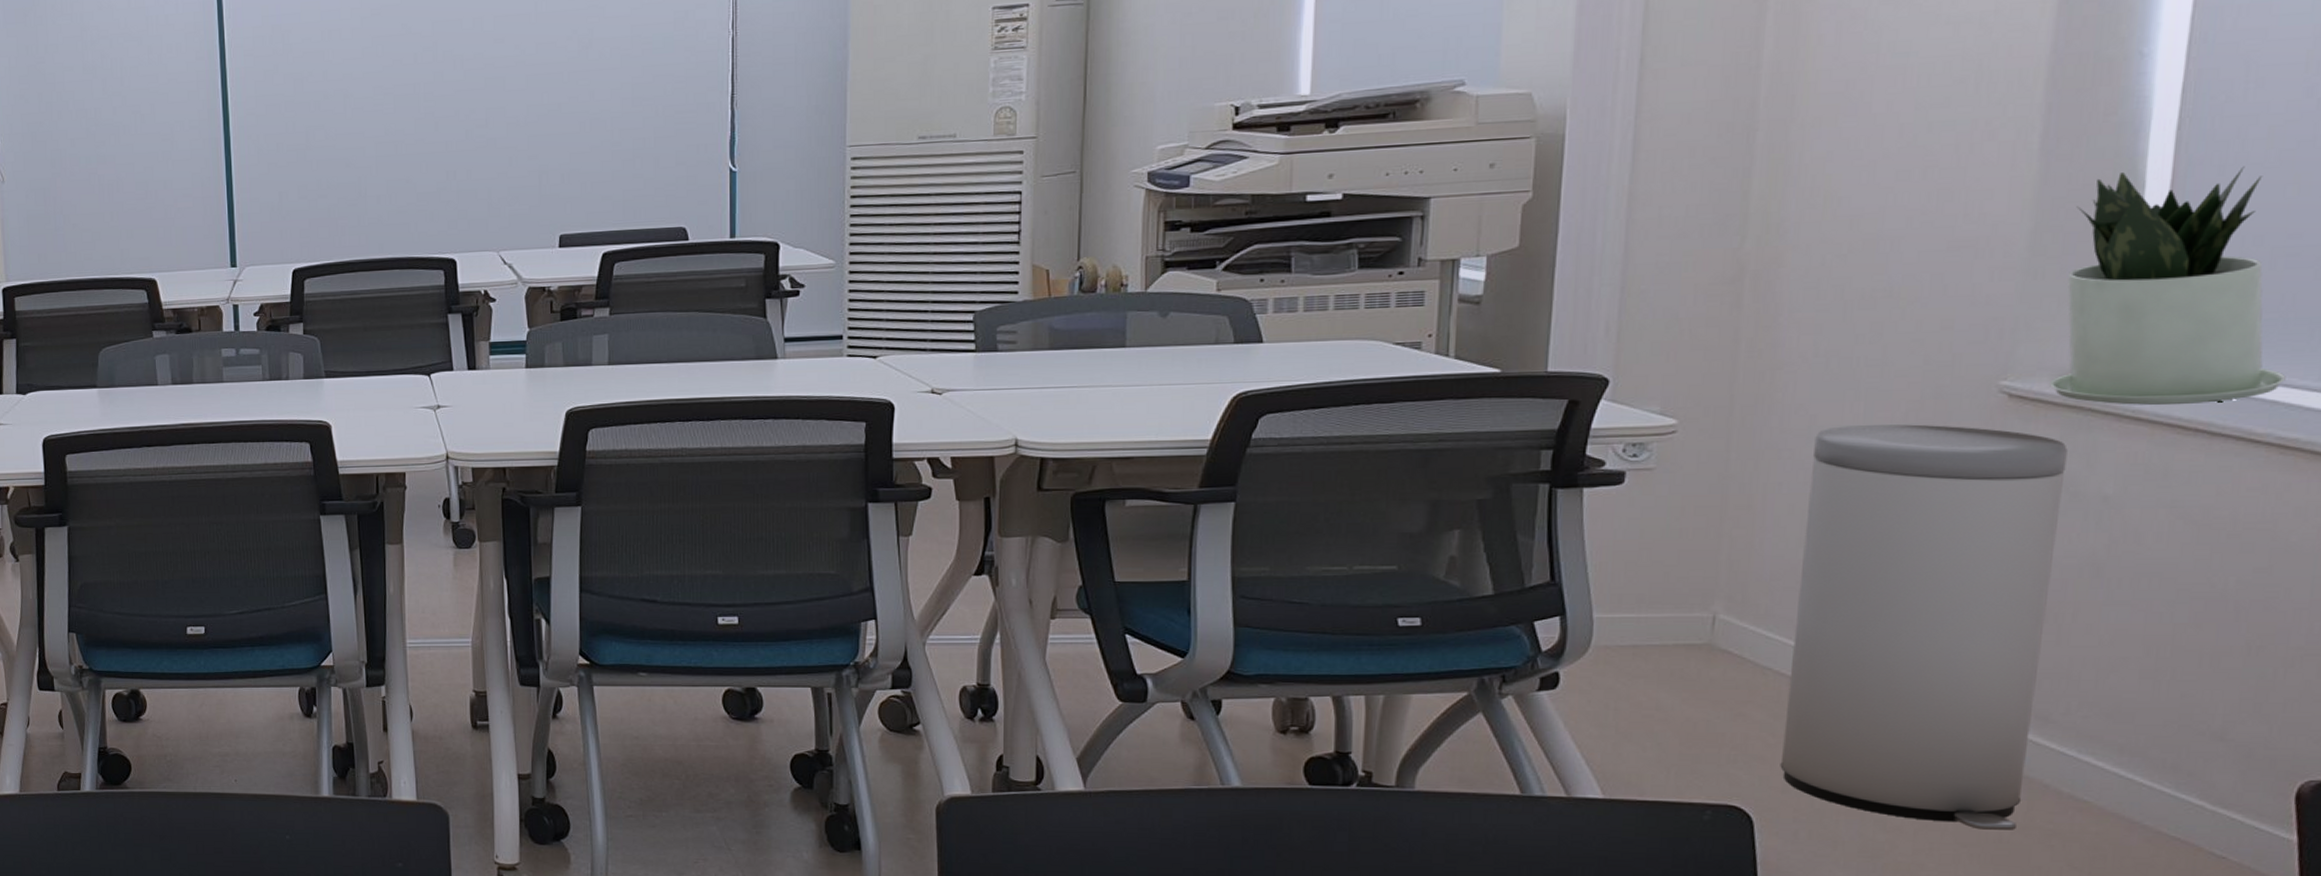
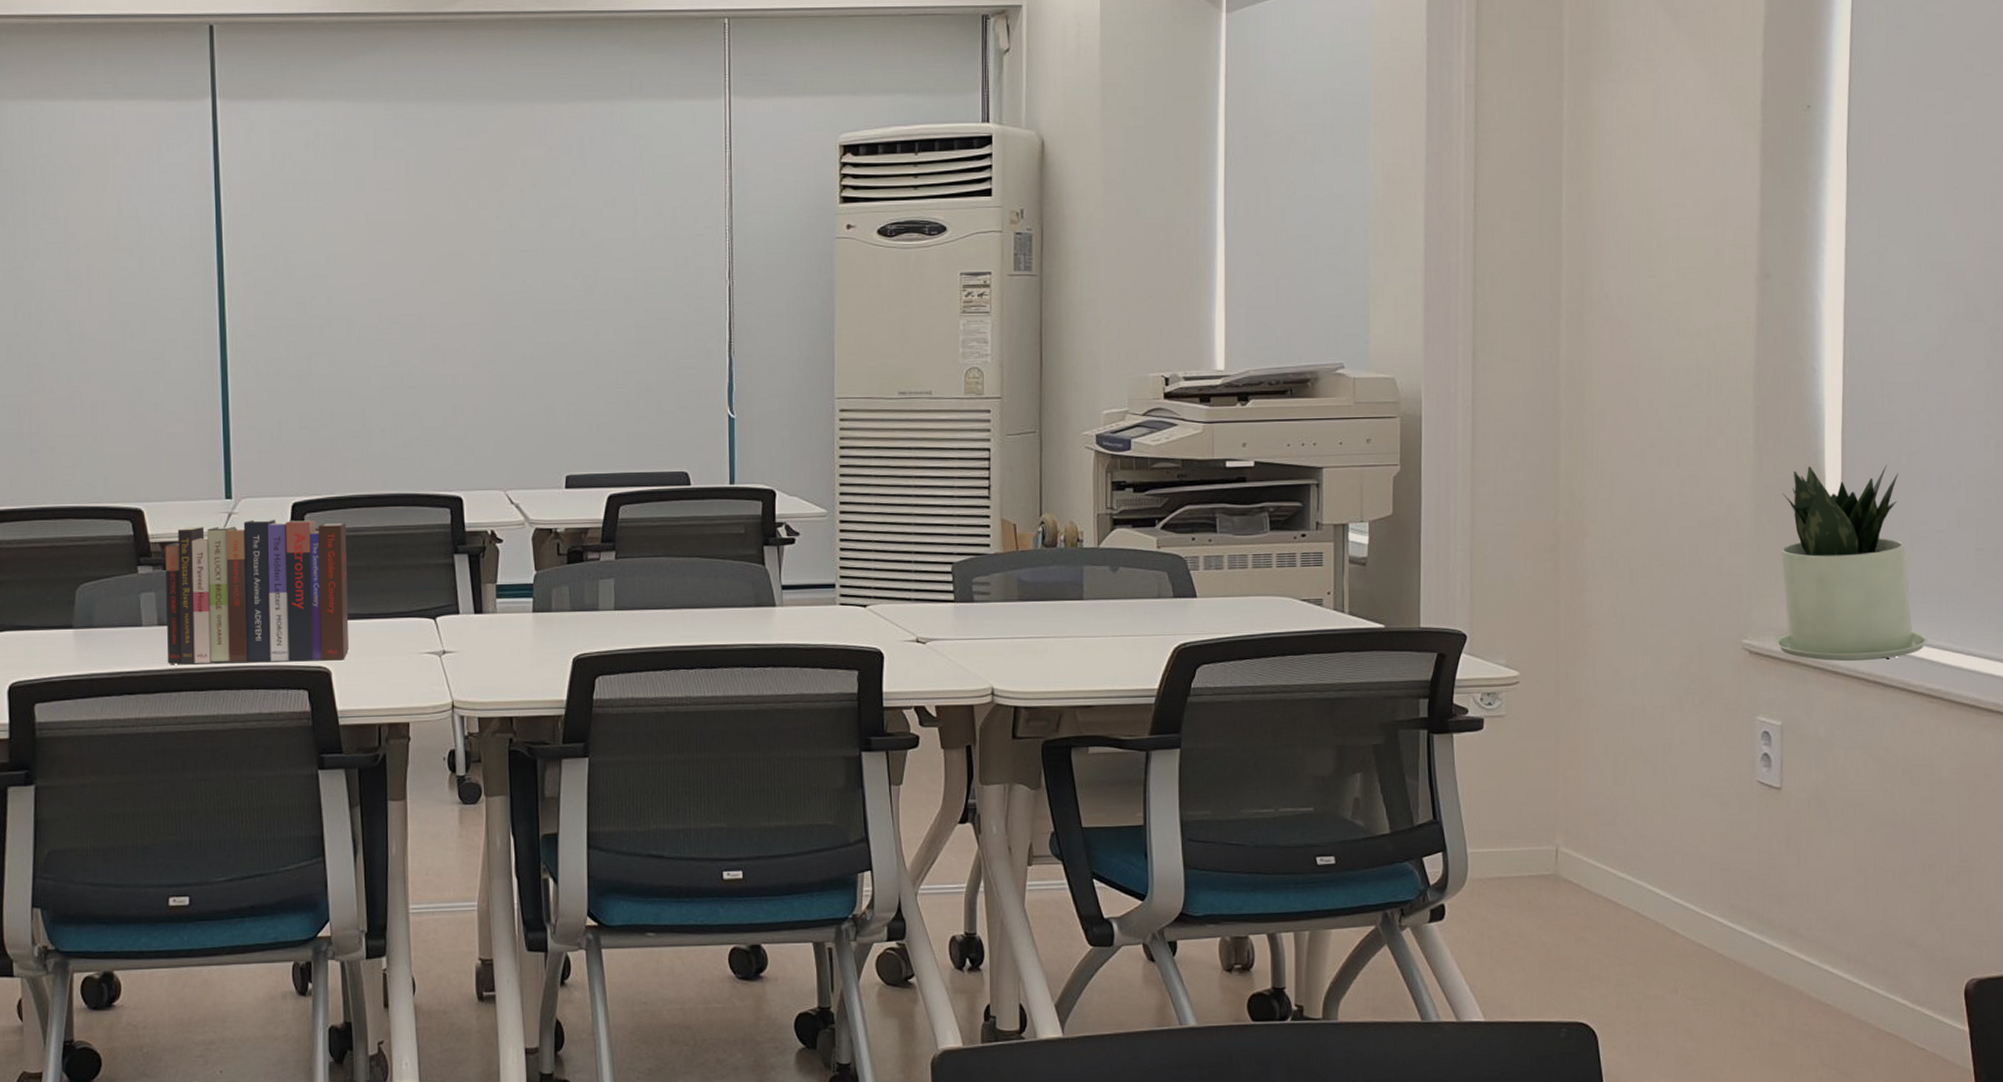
books: none [177,284,348,419] -> present [165,519,349,664]
pedal bin: present [1780,424,2068,830] -> none [1613,676,1792,1034]

